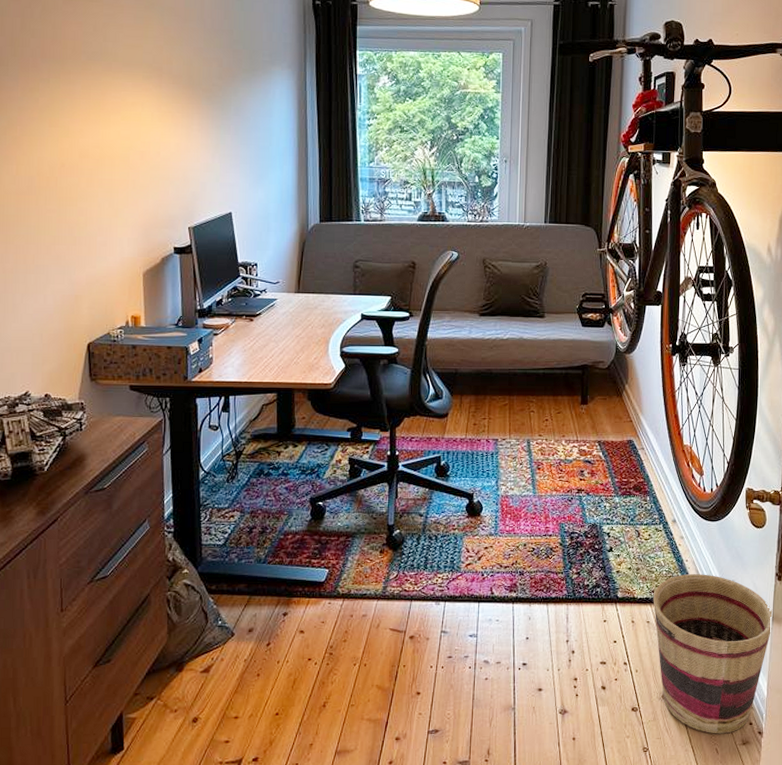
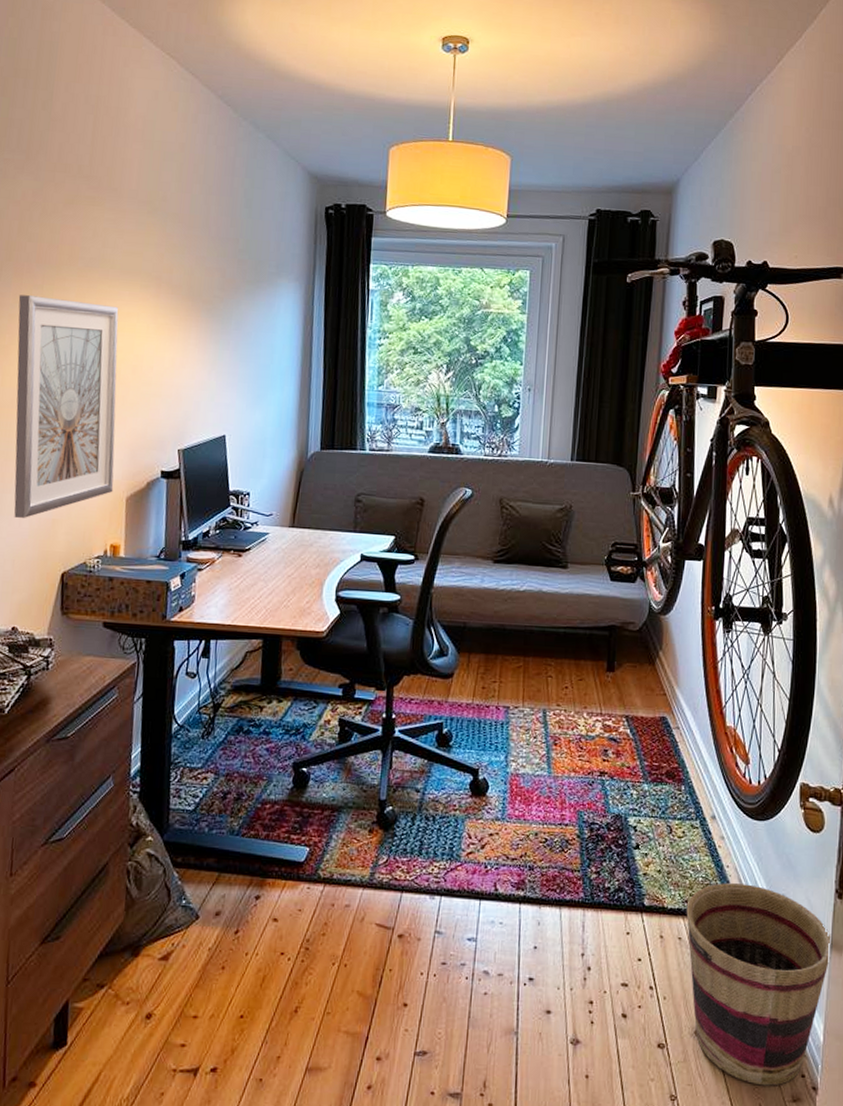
picture frame: none [26,88,131,296] -> present [14,295,119,518]

